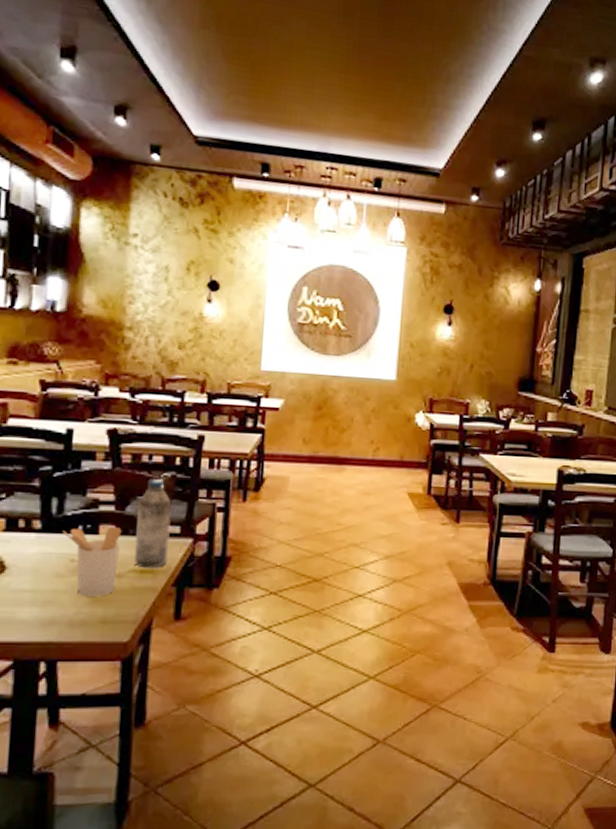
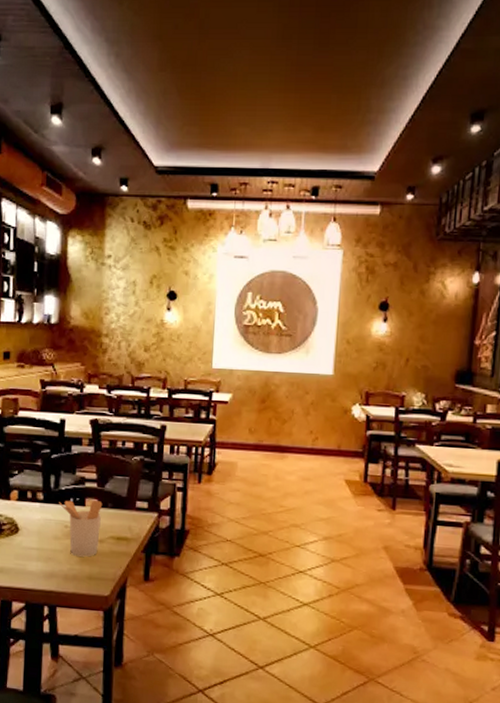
water bottle: present [134,479,172,569] -> none [112,462,141,537]

